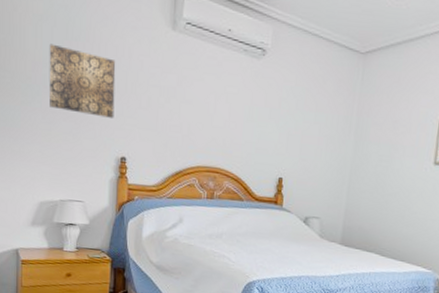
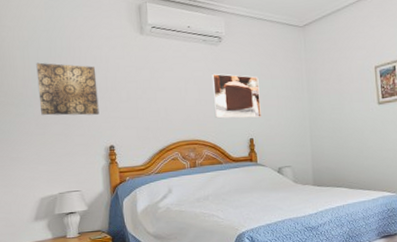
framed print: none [243,92,301,156] -> present [211,73,262,119]

